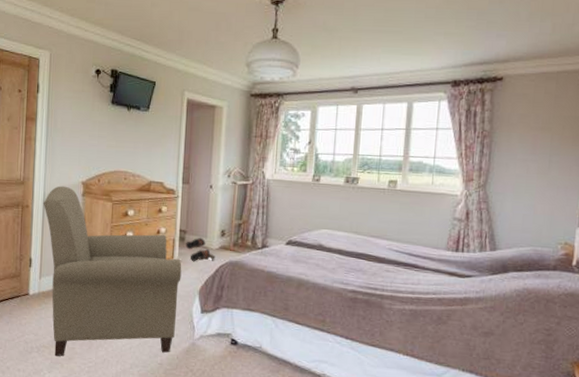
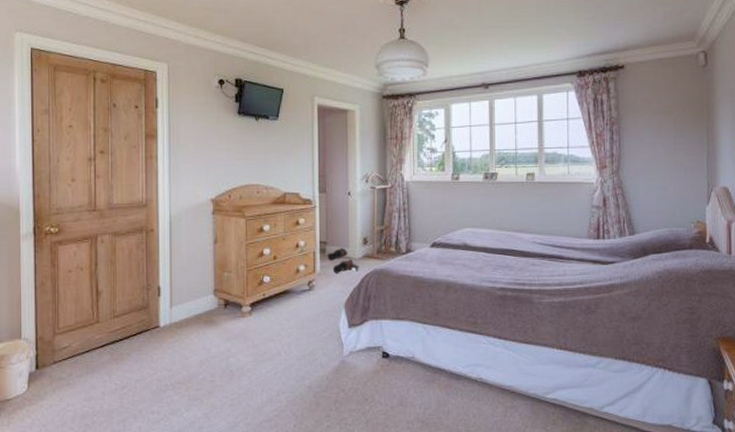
chair: present [43,186,182,356] -> none [169,205,325,391]

